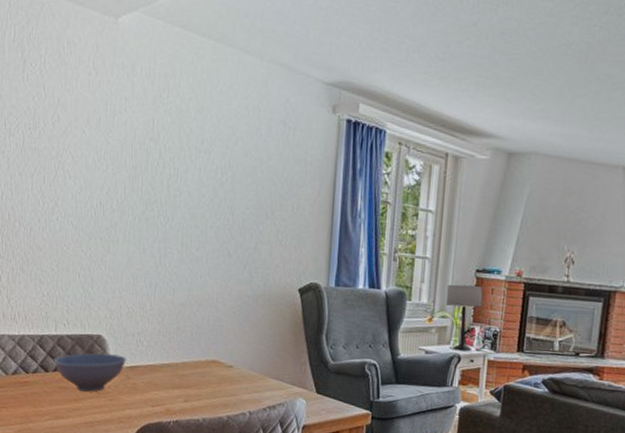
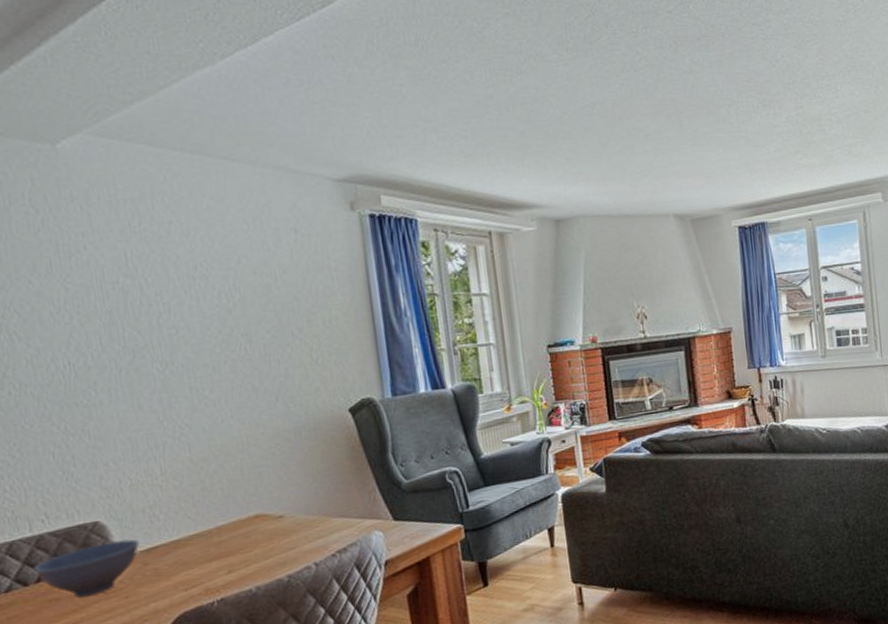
table lamp: present [445,284,483,352] -> none [519,362,562,435]

